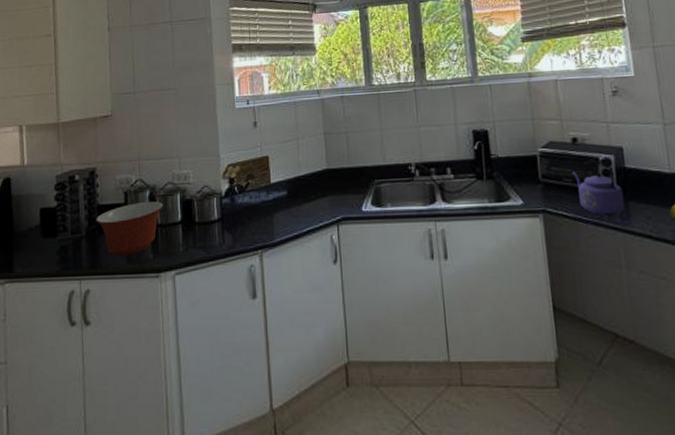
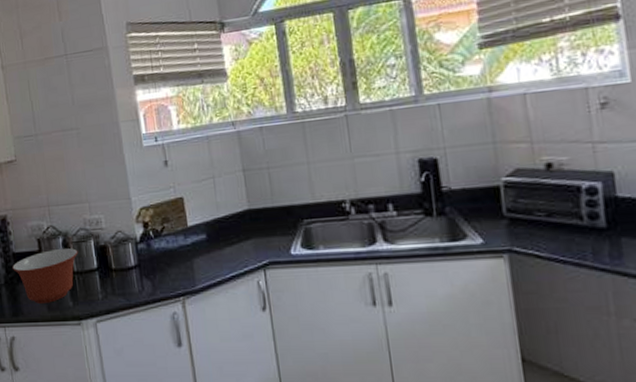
kettle: present [572,160,626,216] -> none [545,188,616,255]

